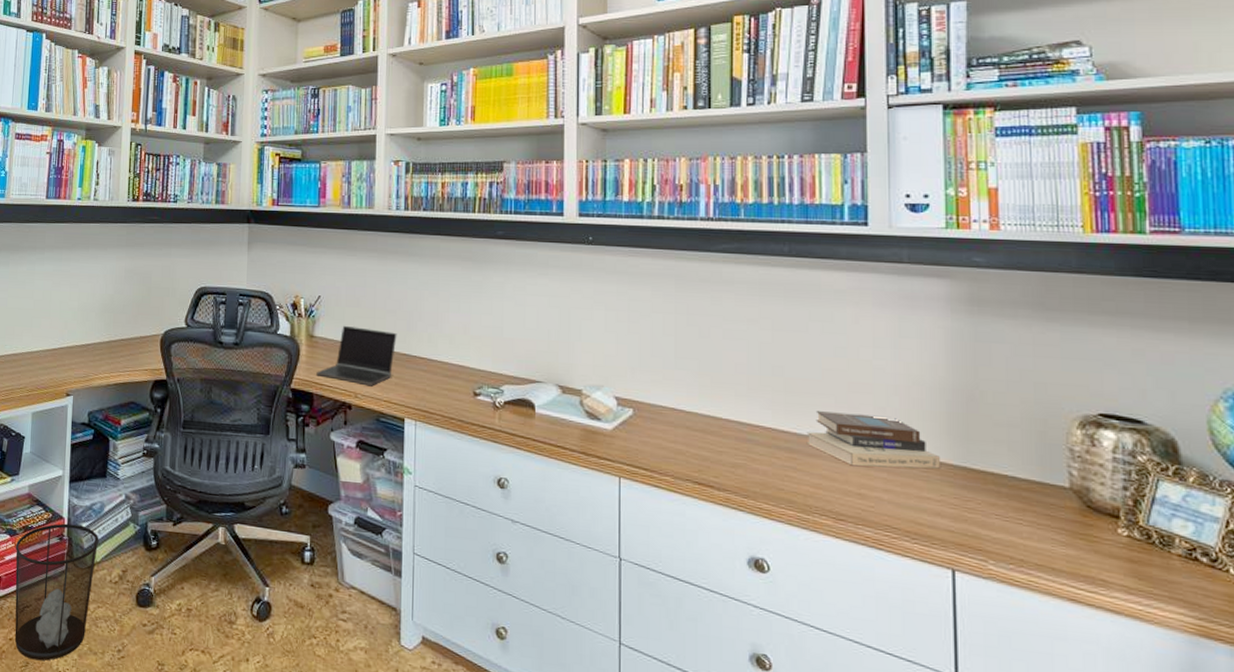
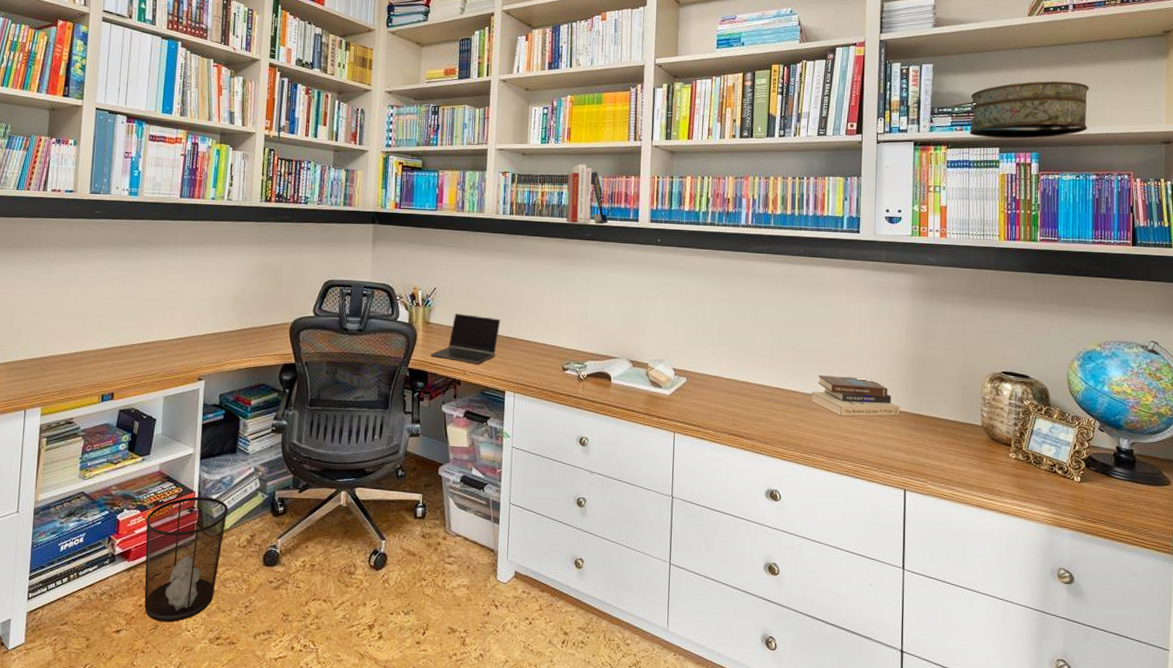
books: none [472,148,526,220] -> present [566,163,609,225]
decorative box: none [1027,12,1221,94] -> present [970,81,1089,139]

